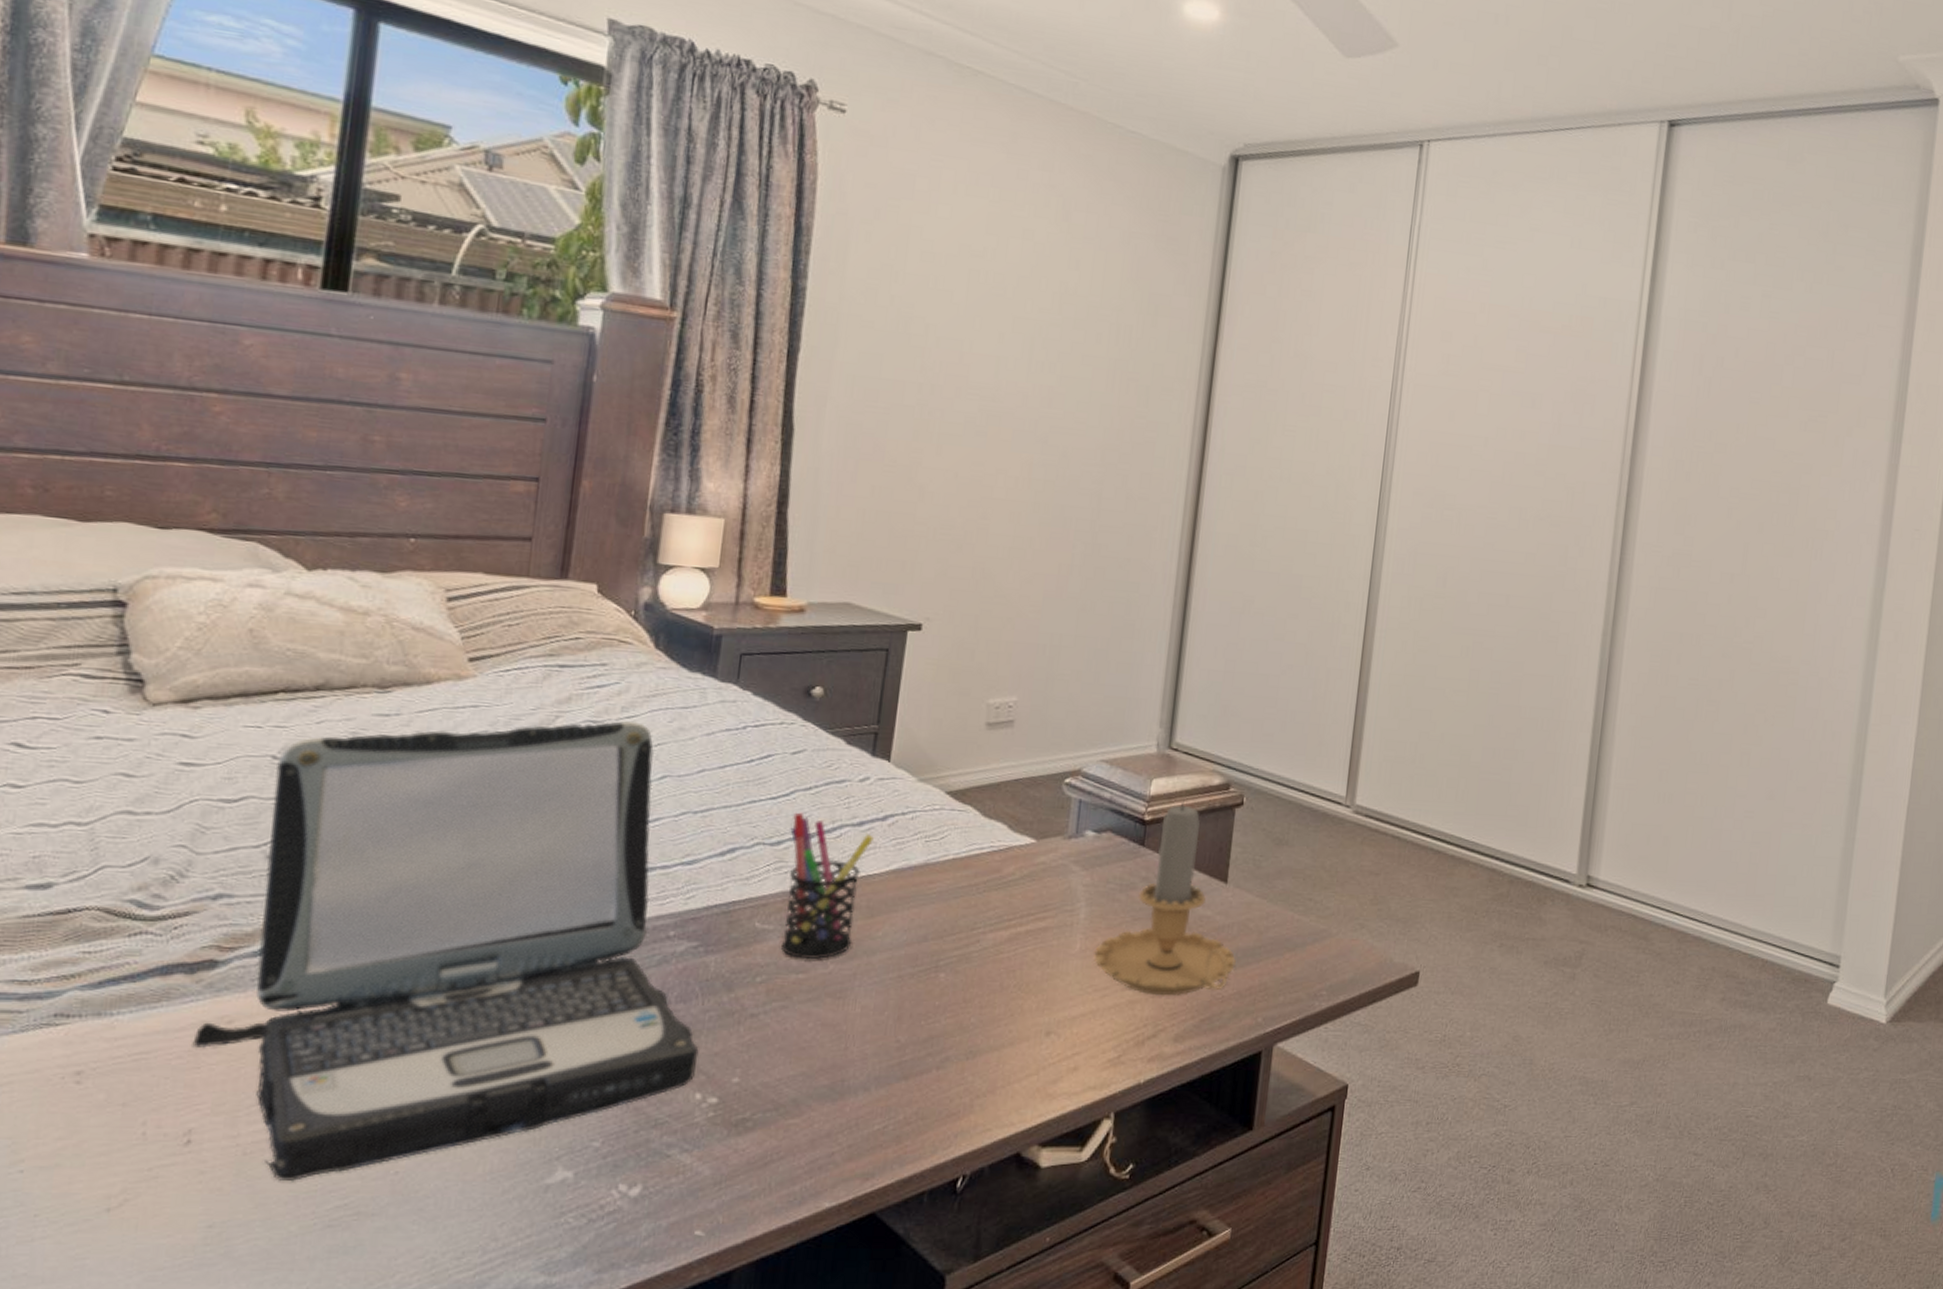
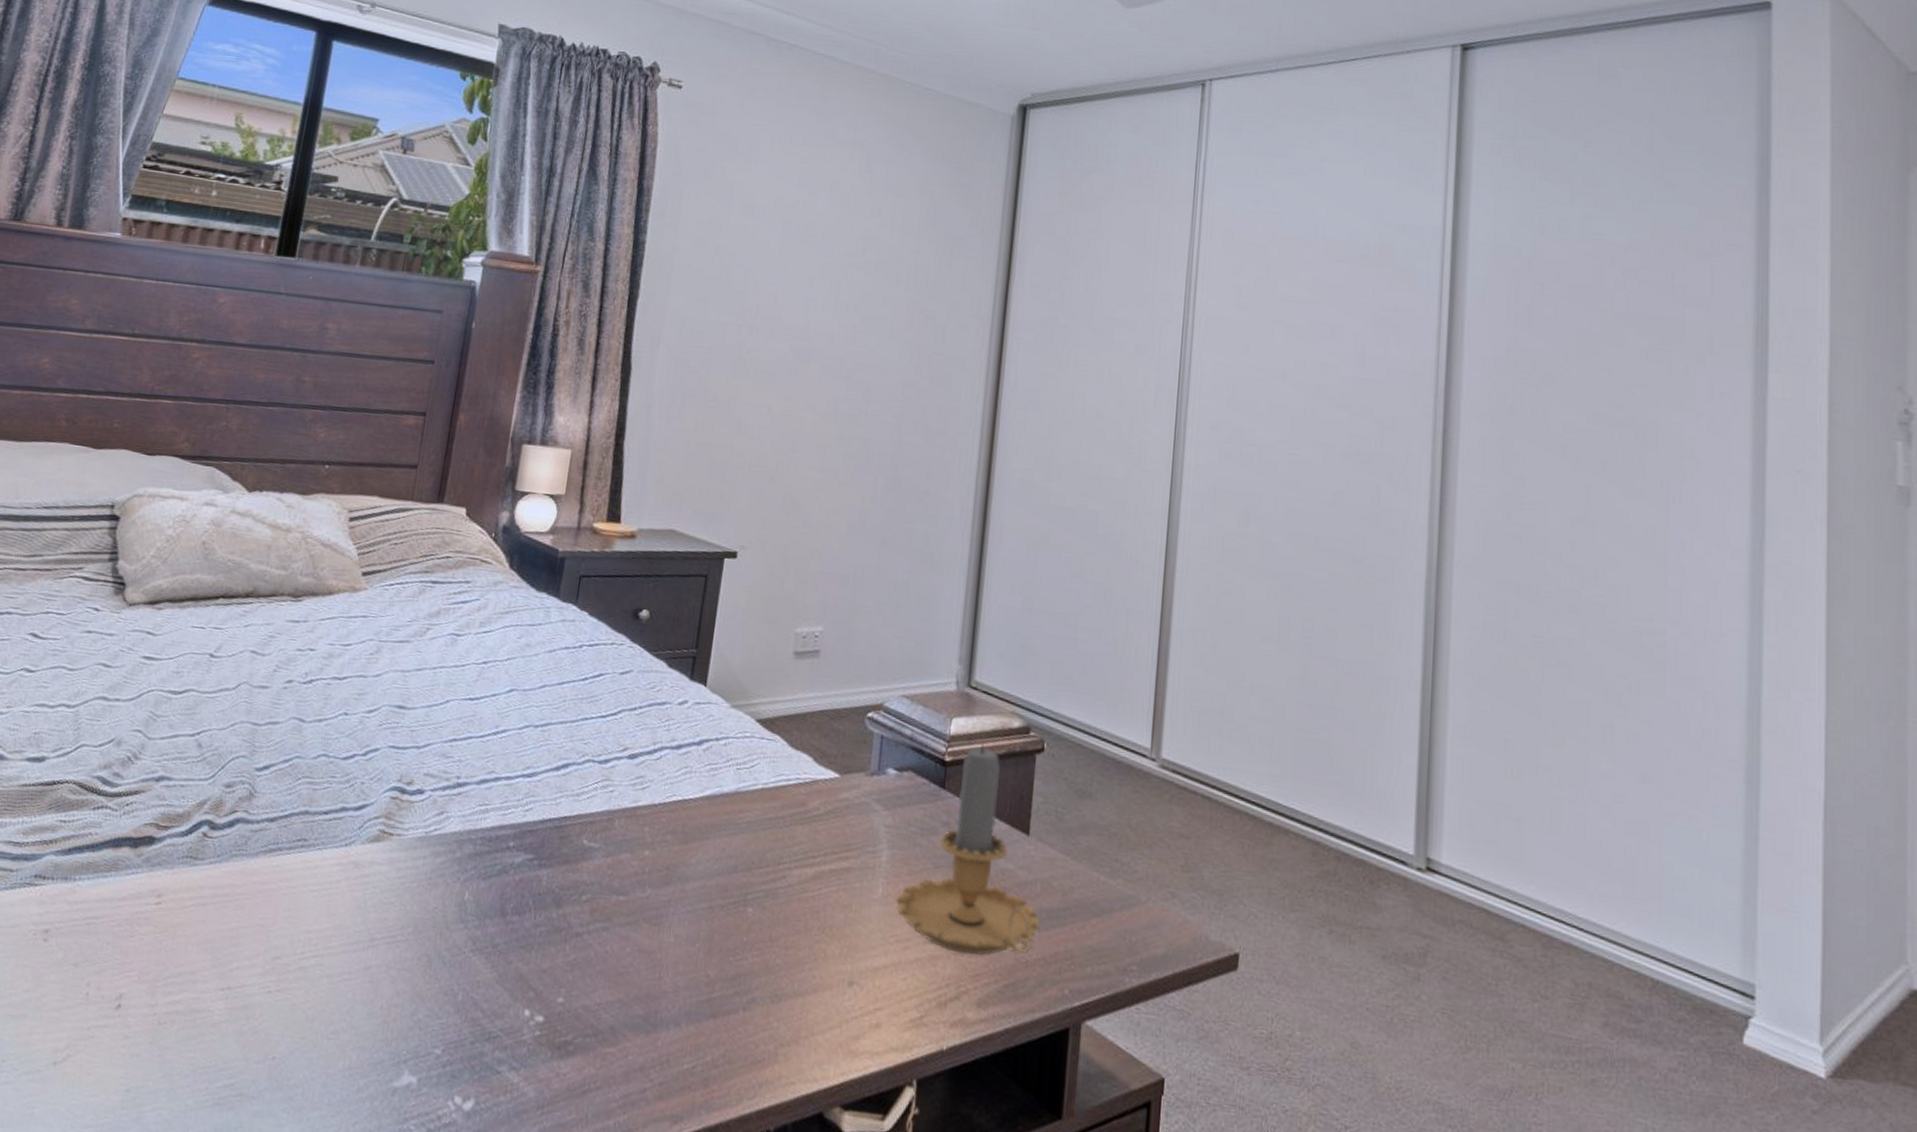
laptop: present [192,720,699,1182] -> none [130,635,530,1056]
pen holder: present [780,812,874,960] -> none [604,731,690,883]

